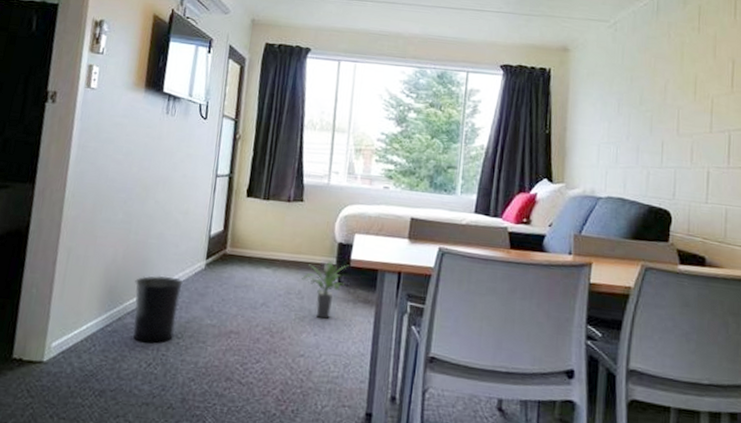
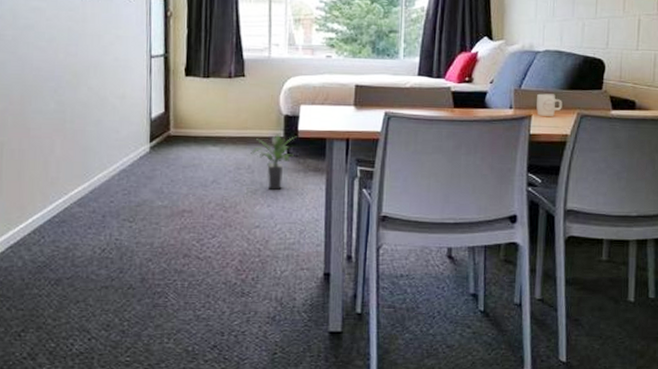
waste bin: present [133,275,183,344] -> none [77,162,128,230]
mug: none [597,241,625,267] -> present [536,93,562,117]

